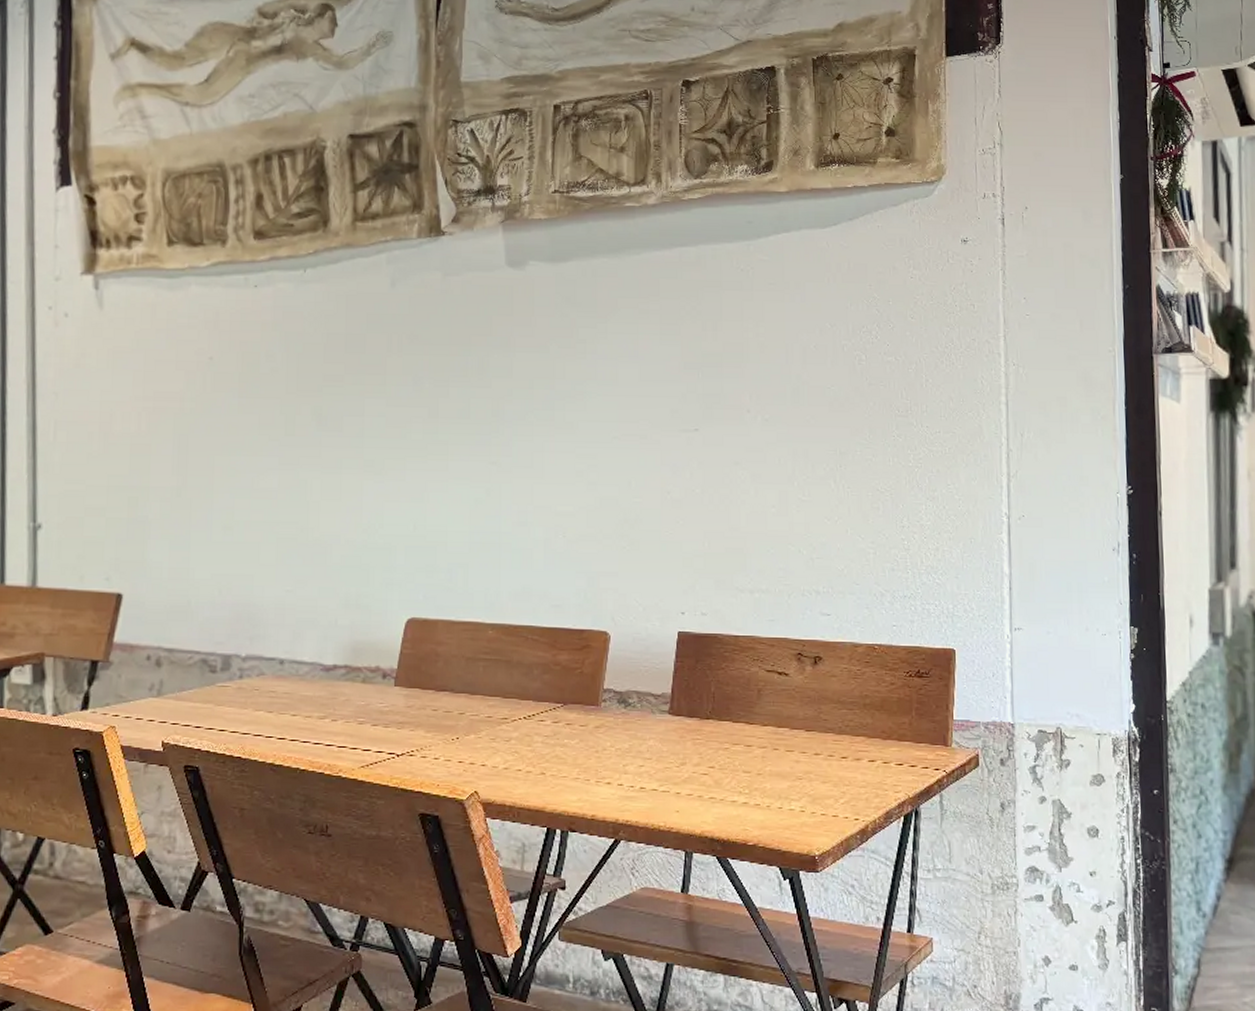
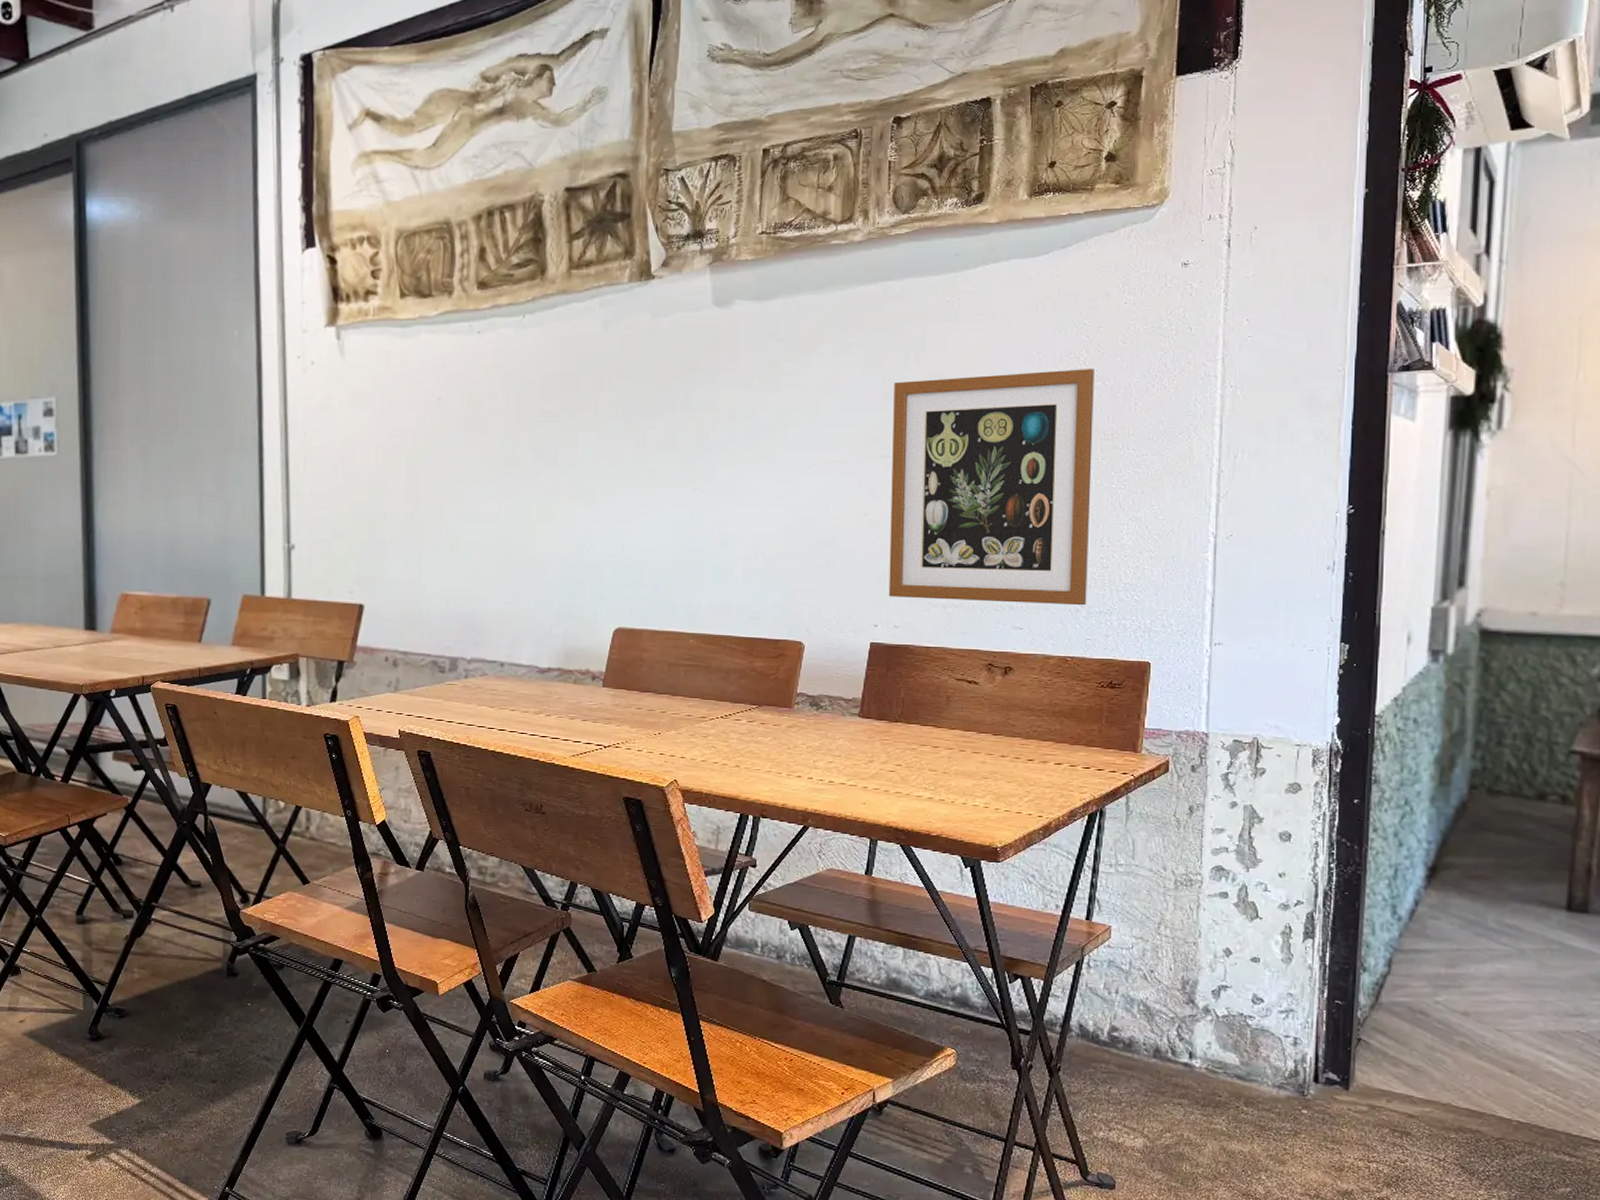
wall art: none [693,343,891,590] -> present [888,369,1095,606]

